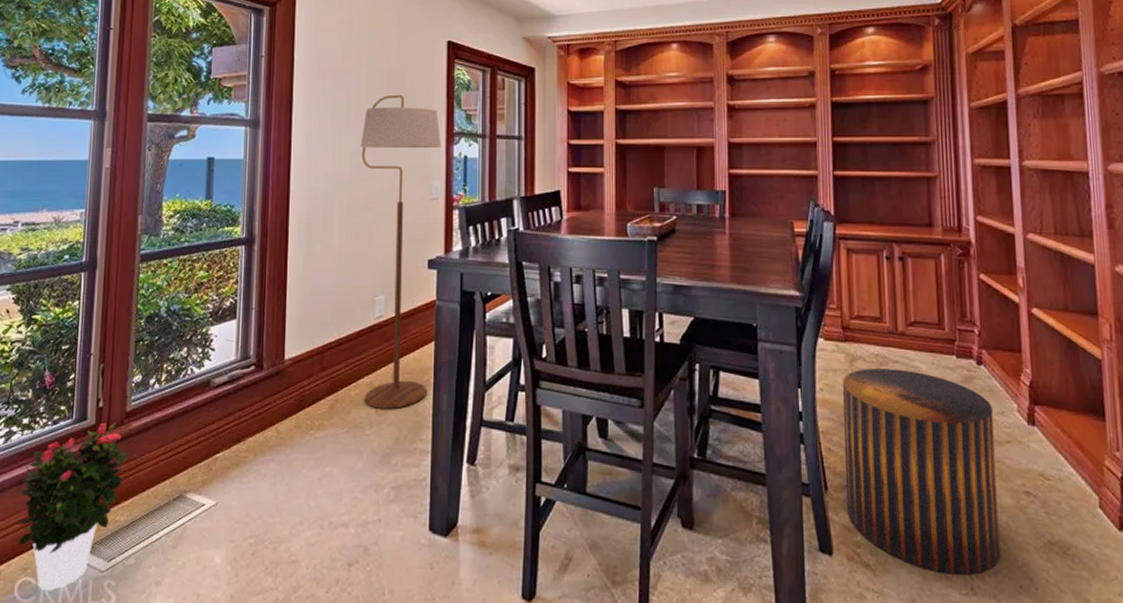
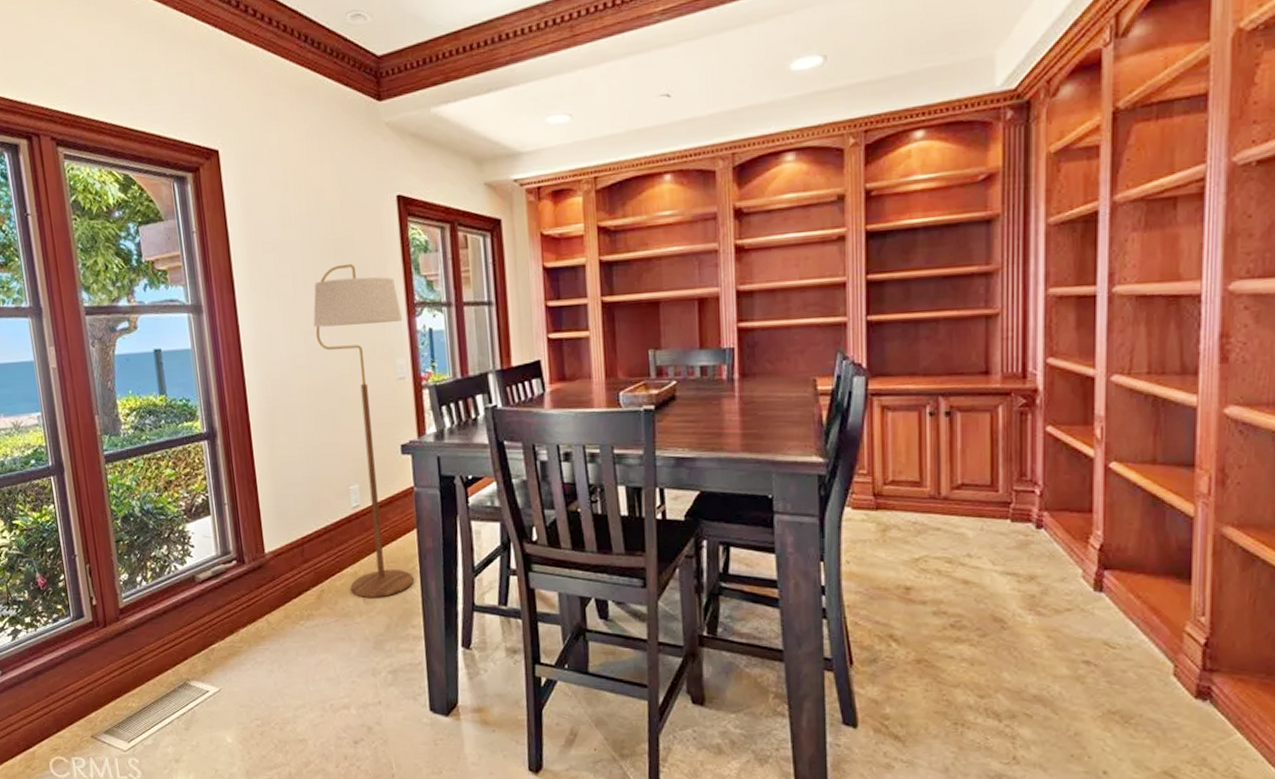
potted flower: present [17,421,130,590] -> none [34,618,130,767]
stool: present [843,369,1001,575] -> none [872,537,1051,745]

